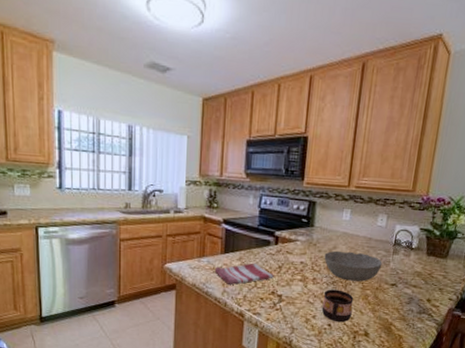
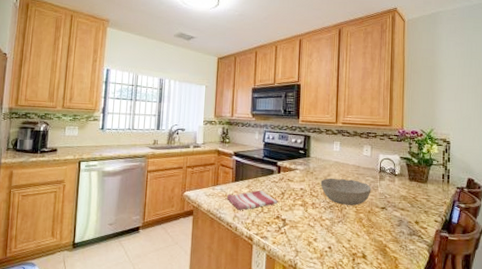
cup: present [321,289,354,323] -> none [322,213,350,245]

